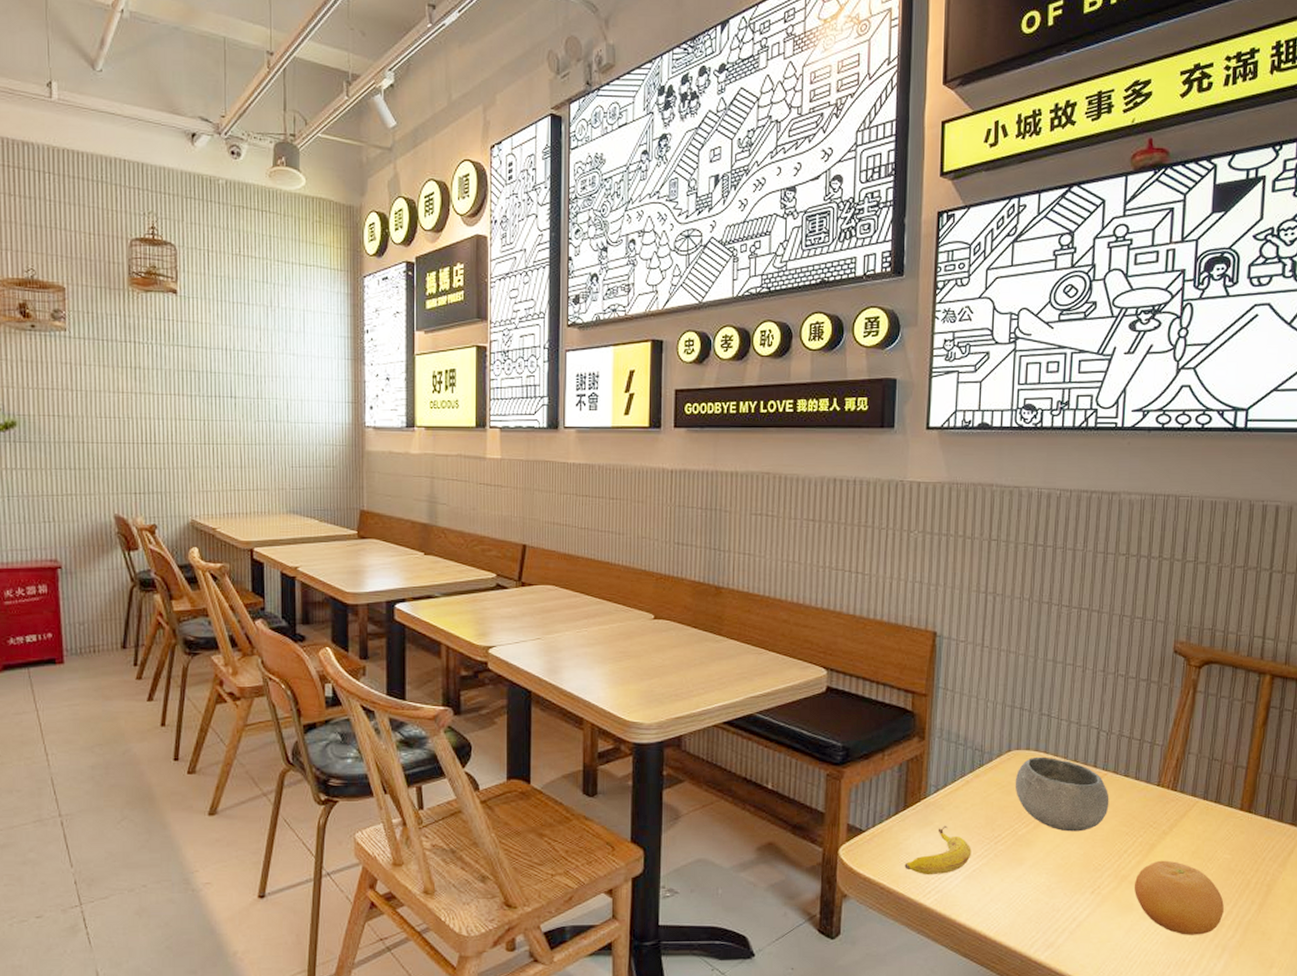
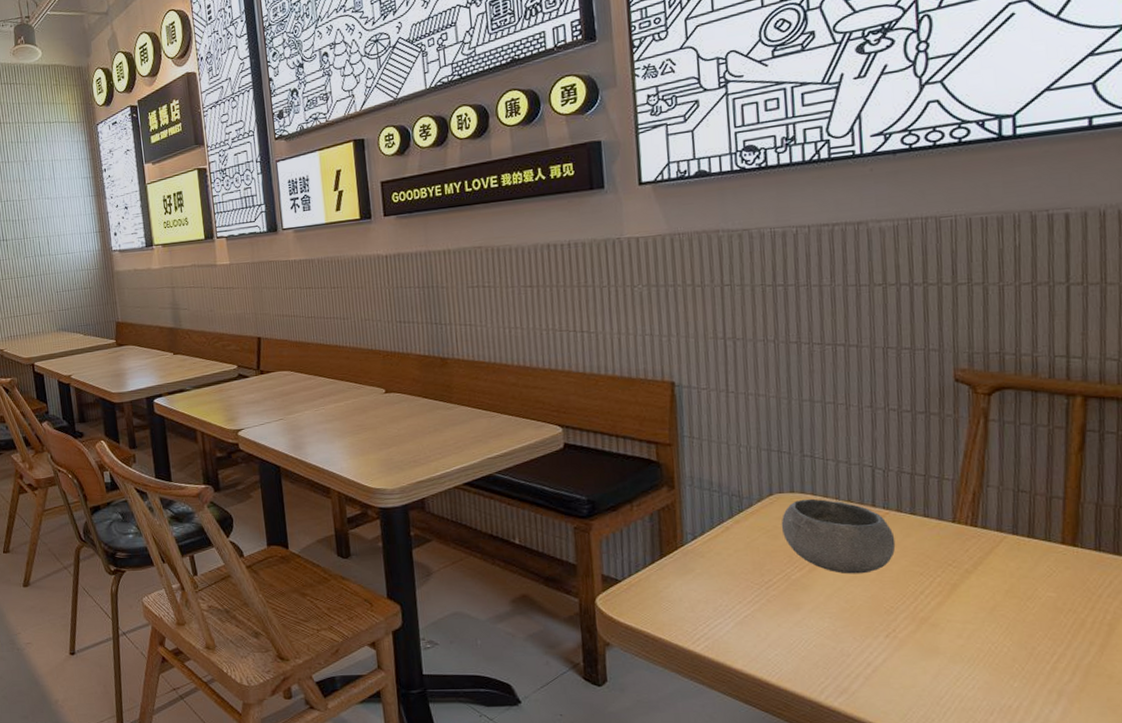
banana: present [904,825,972,875] -> none [668,572,741,623]
fruit: present [1134,860,1224,935] -> none [936,600,1055,680]

